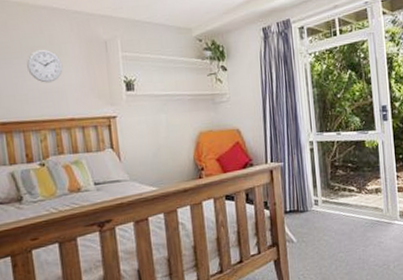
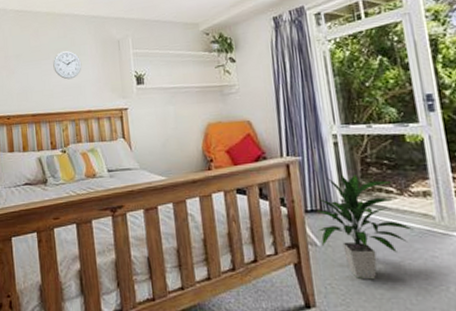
indoor plant: none [294,177,368,267] -> present [316,174,414,280]

